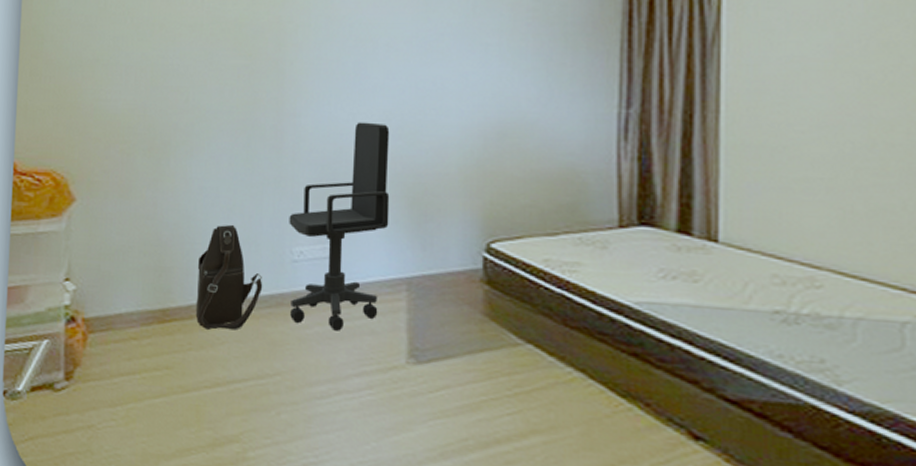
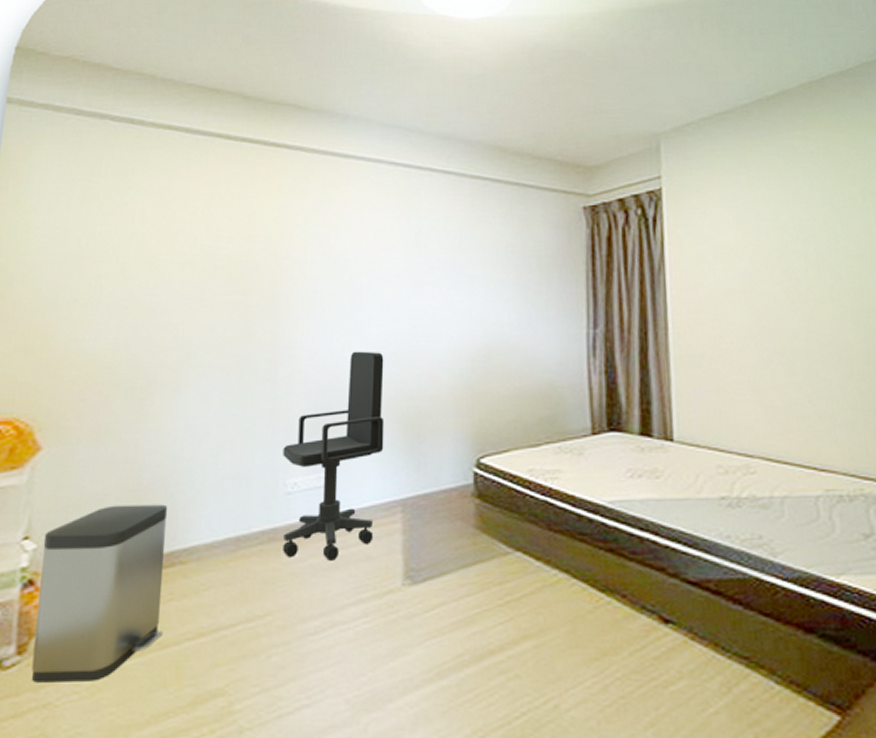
pedal bin: none [77,257,185,412] -> present [32,504,168,683]
shoulder bag: present [195,224,263,331] -> none [178,461,254,577]

